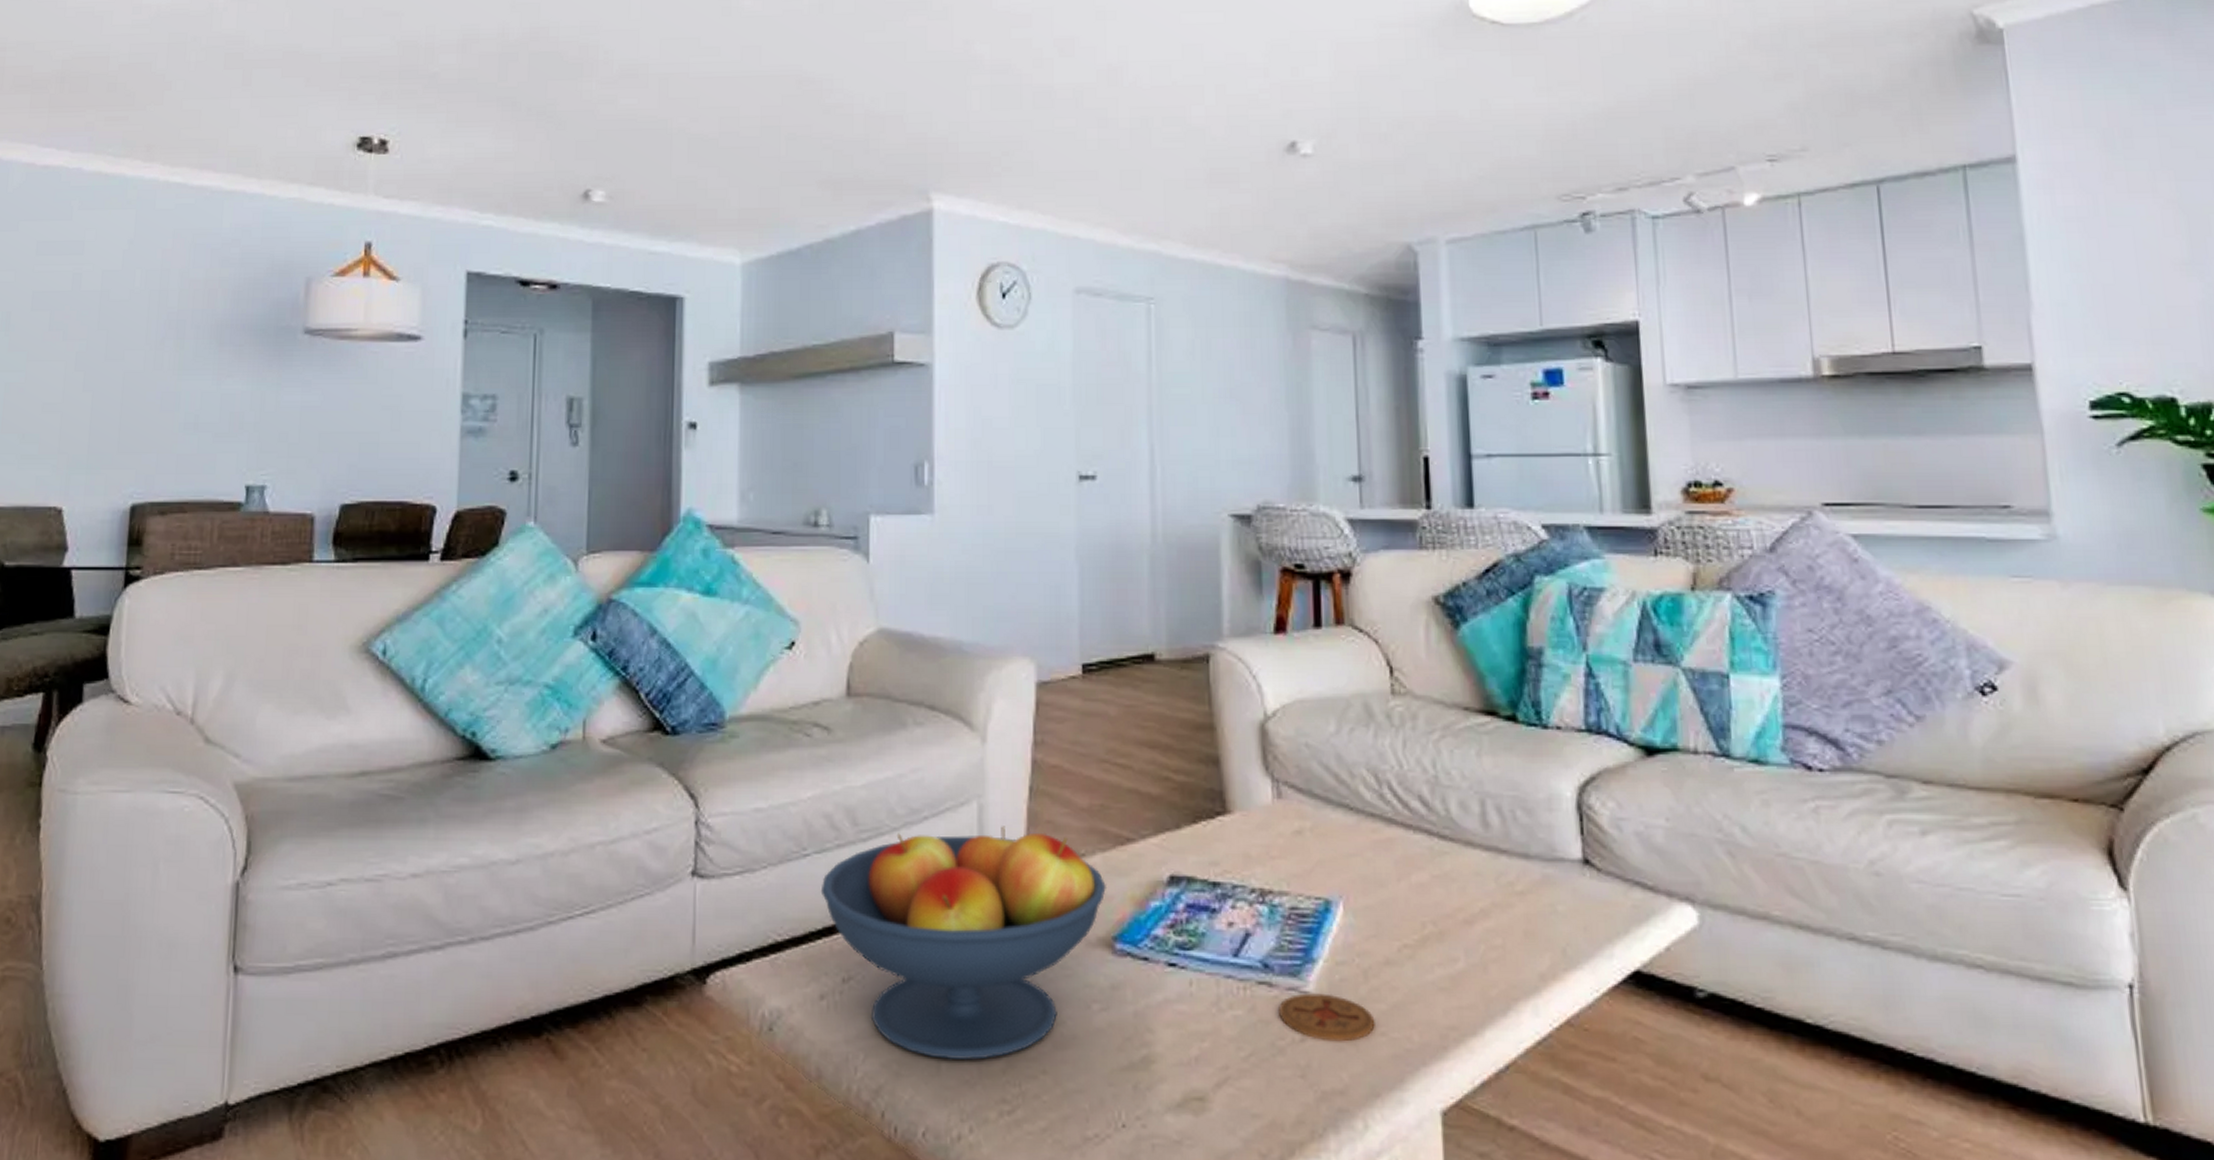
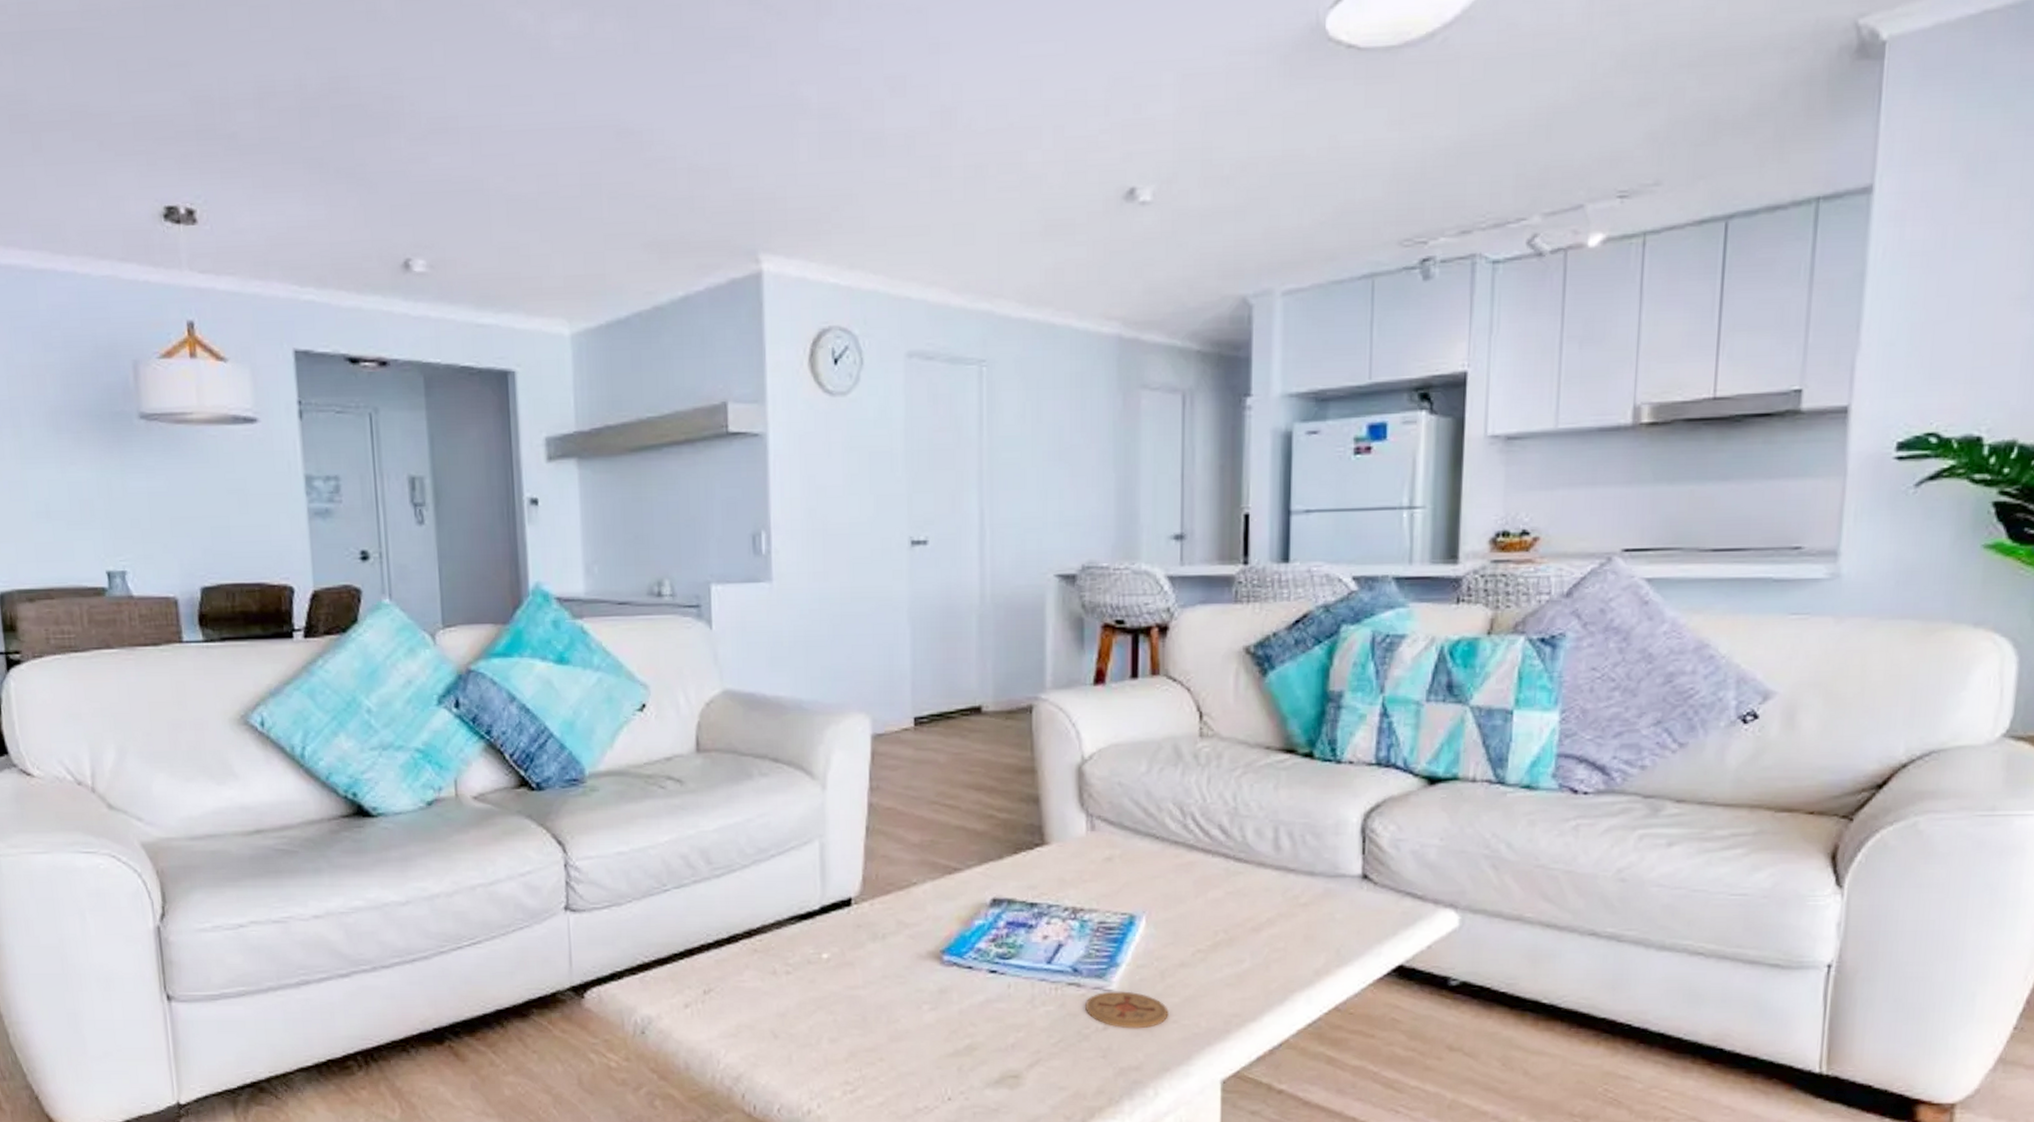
fruit bowl: present [820,826,1108,1061] -> none [681,861,937,1053]

